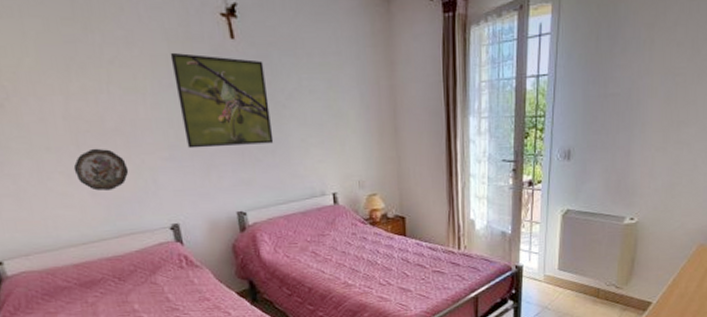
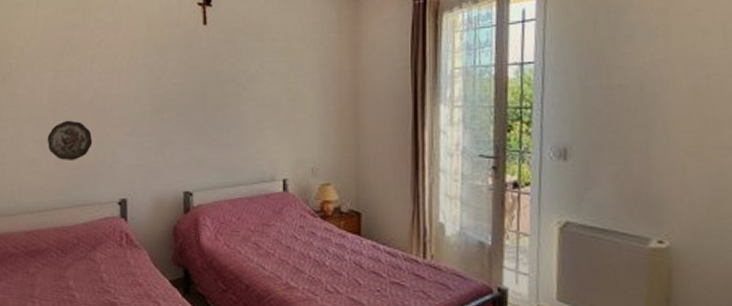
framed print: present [170,52,274,149] -> none [148,36,230,125]

